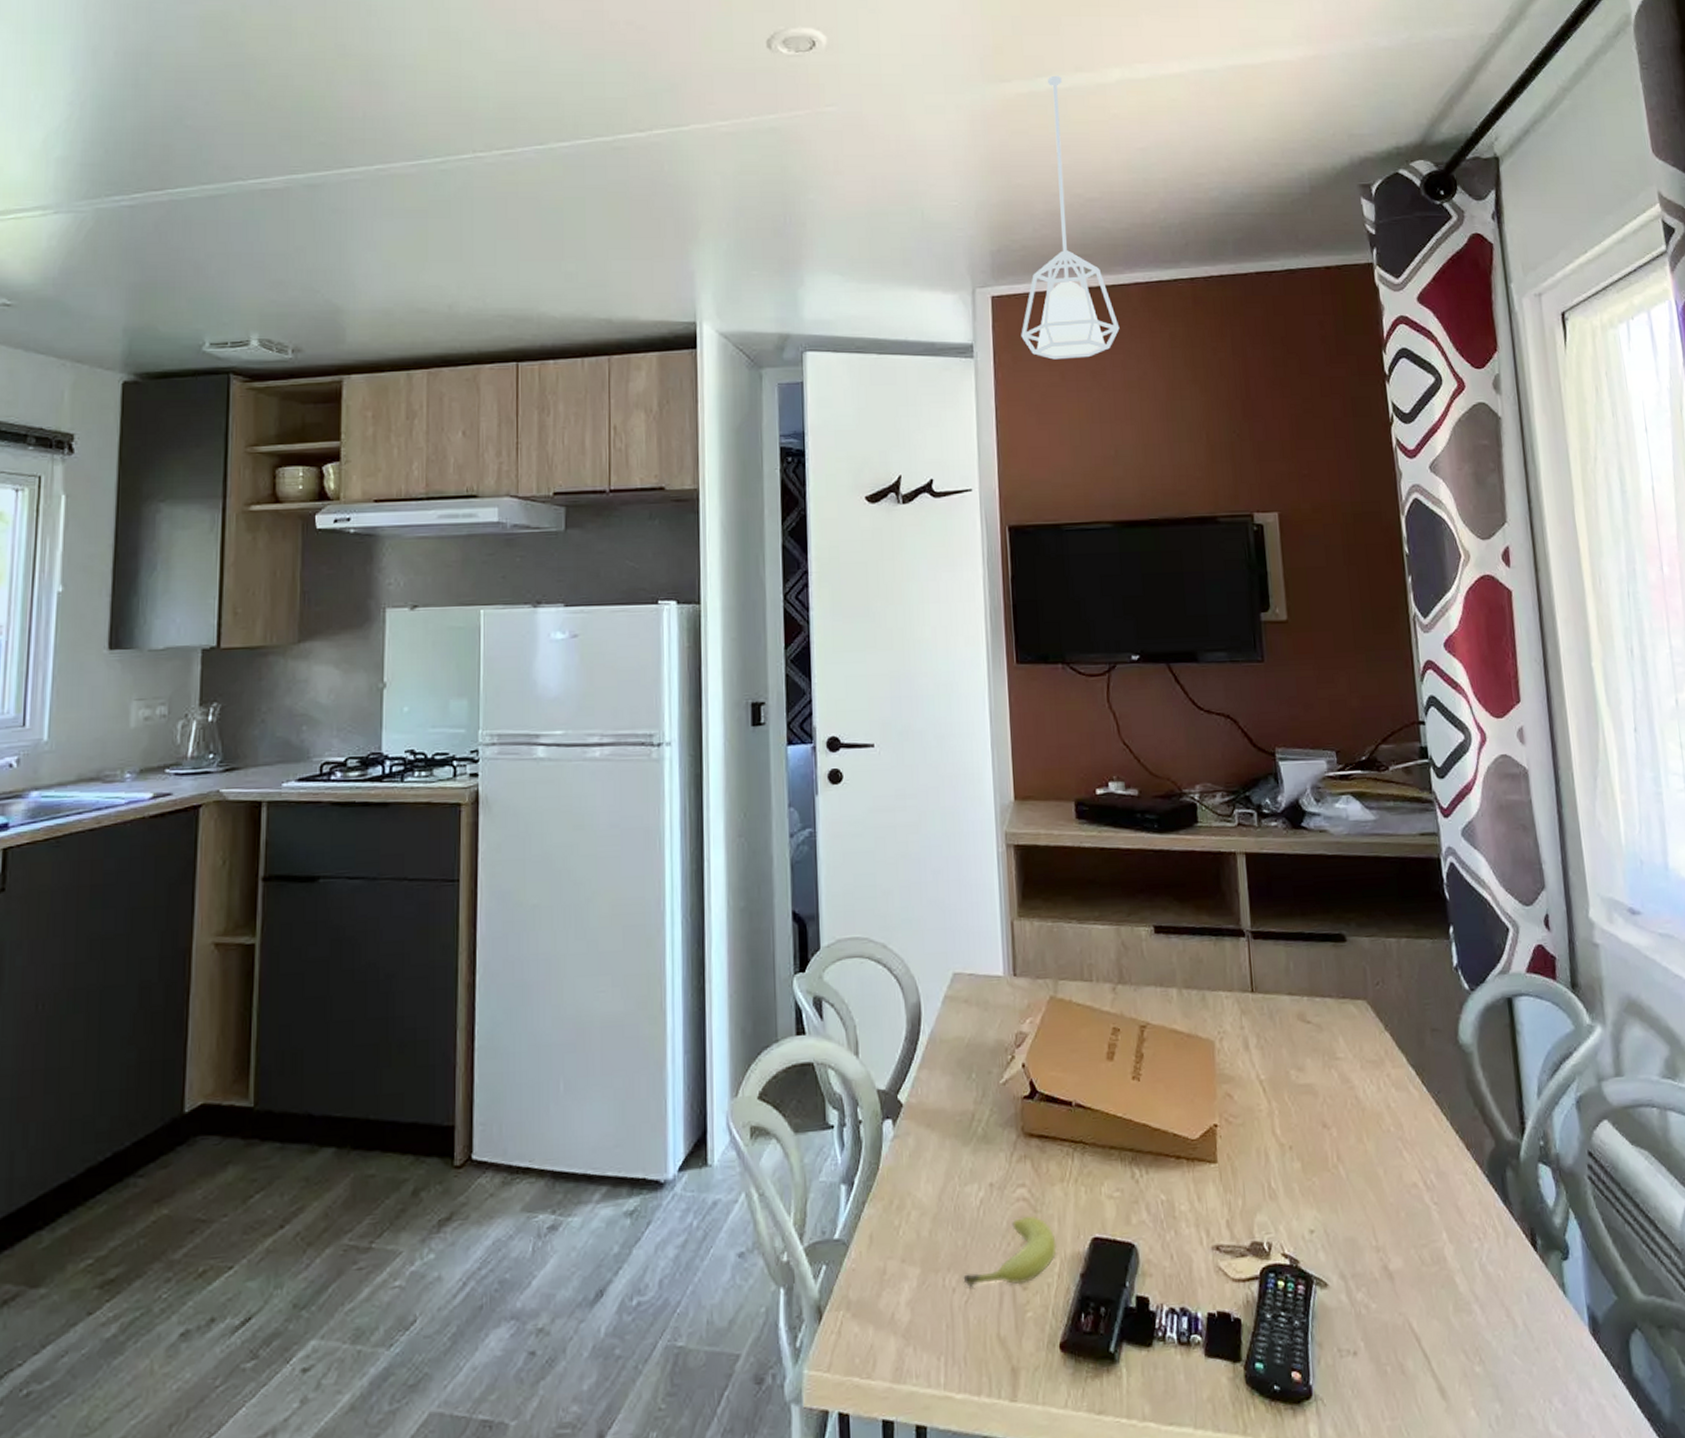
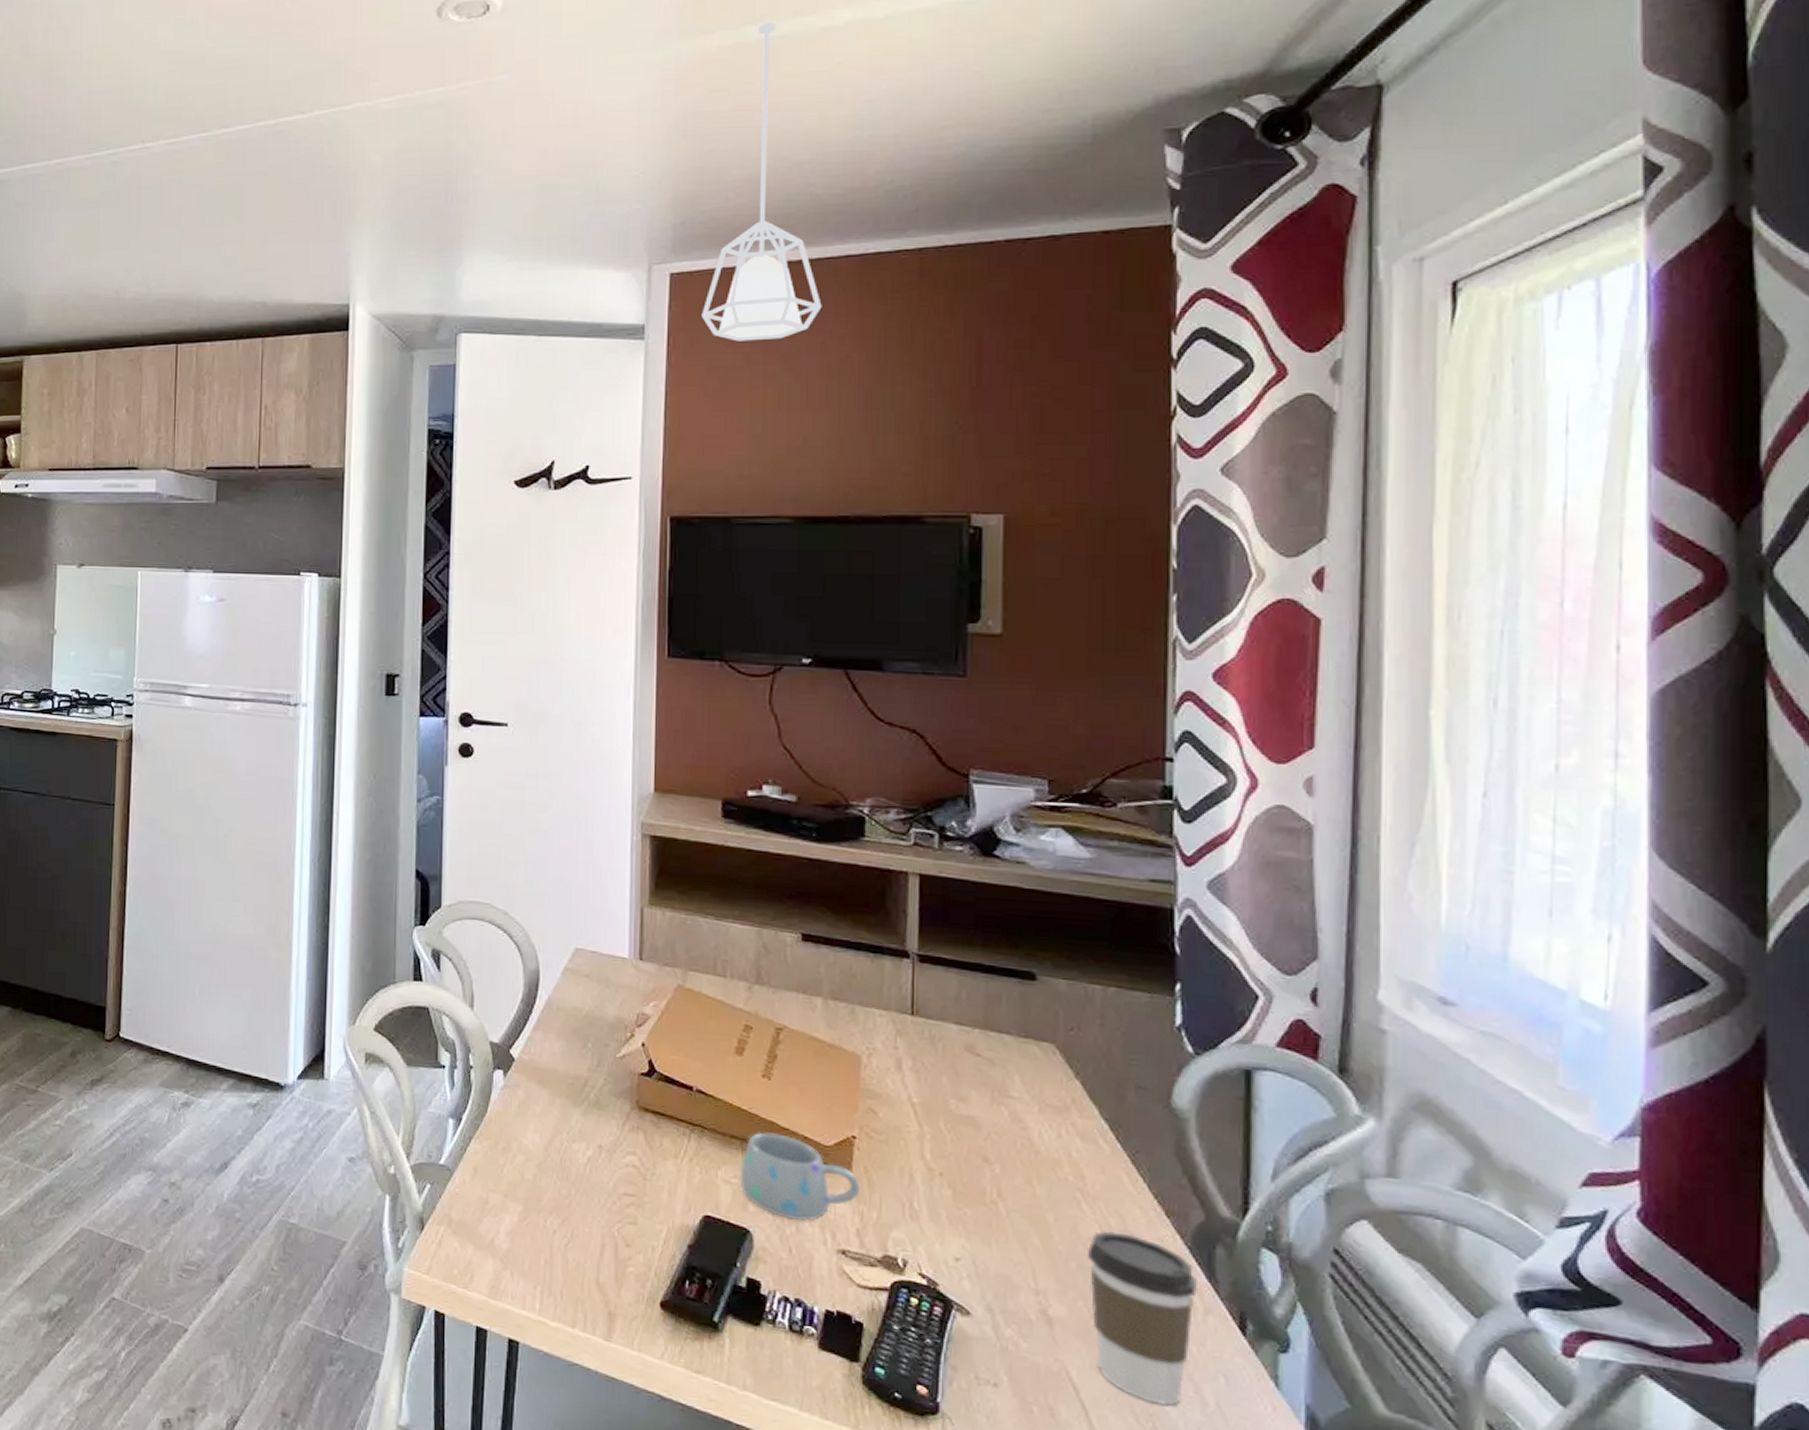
fruit: present [963,1216,1057,1287] -> none [565,1182,665,1242]
mug: none [1121,1135,1226,1224] -> present [739,1132,861,1221]
coffee cup: none [1412,1172,1499,1336] -> present [1088,1231,1197,1406]

